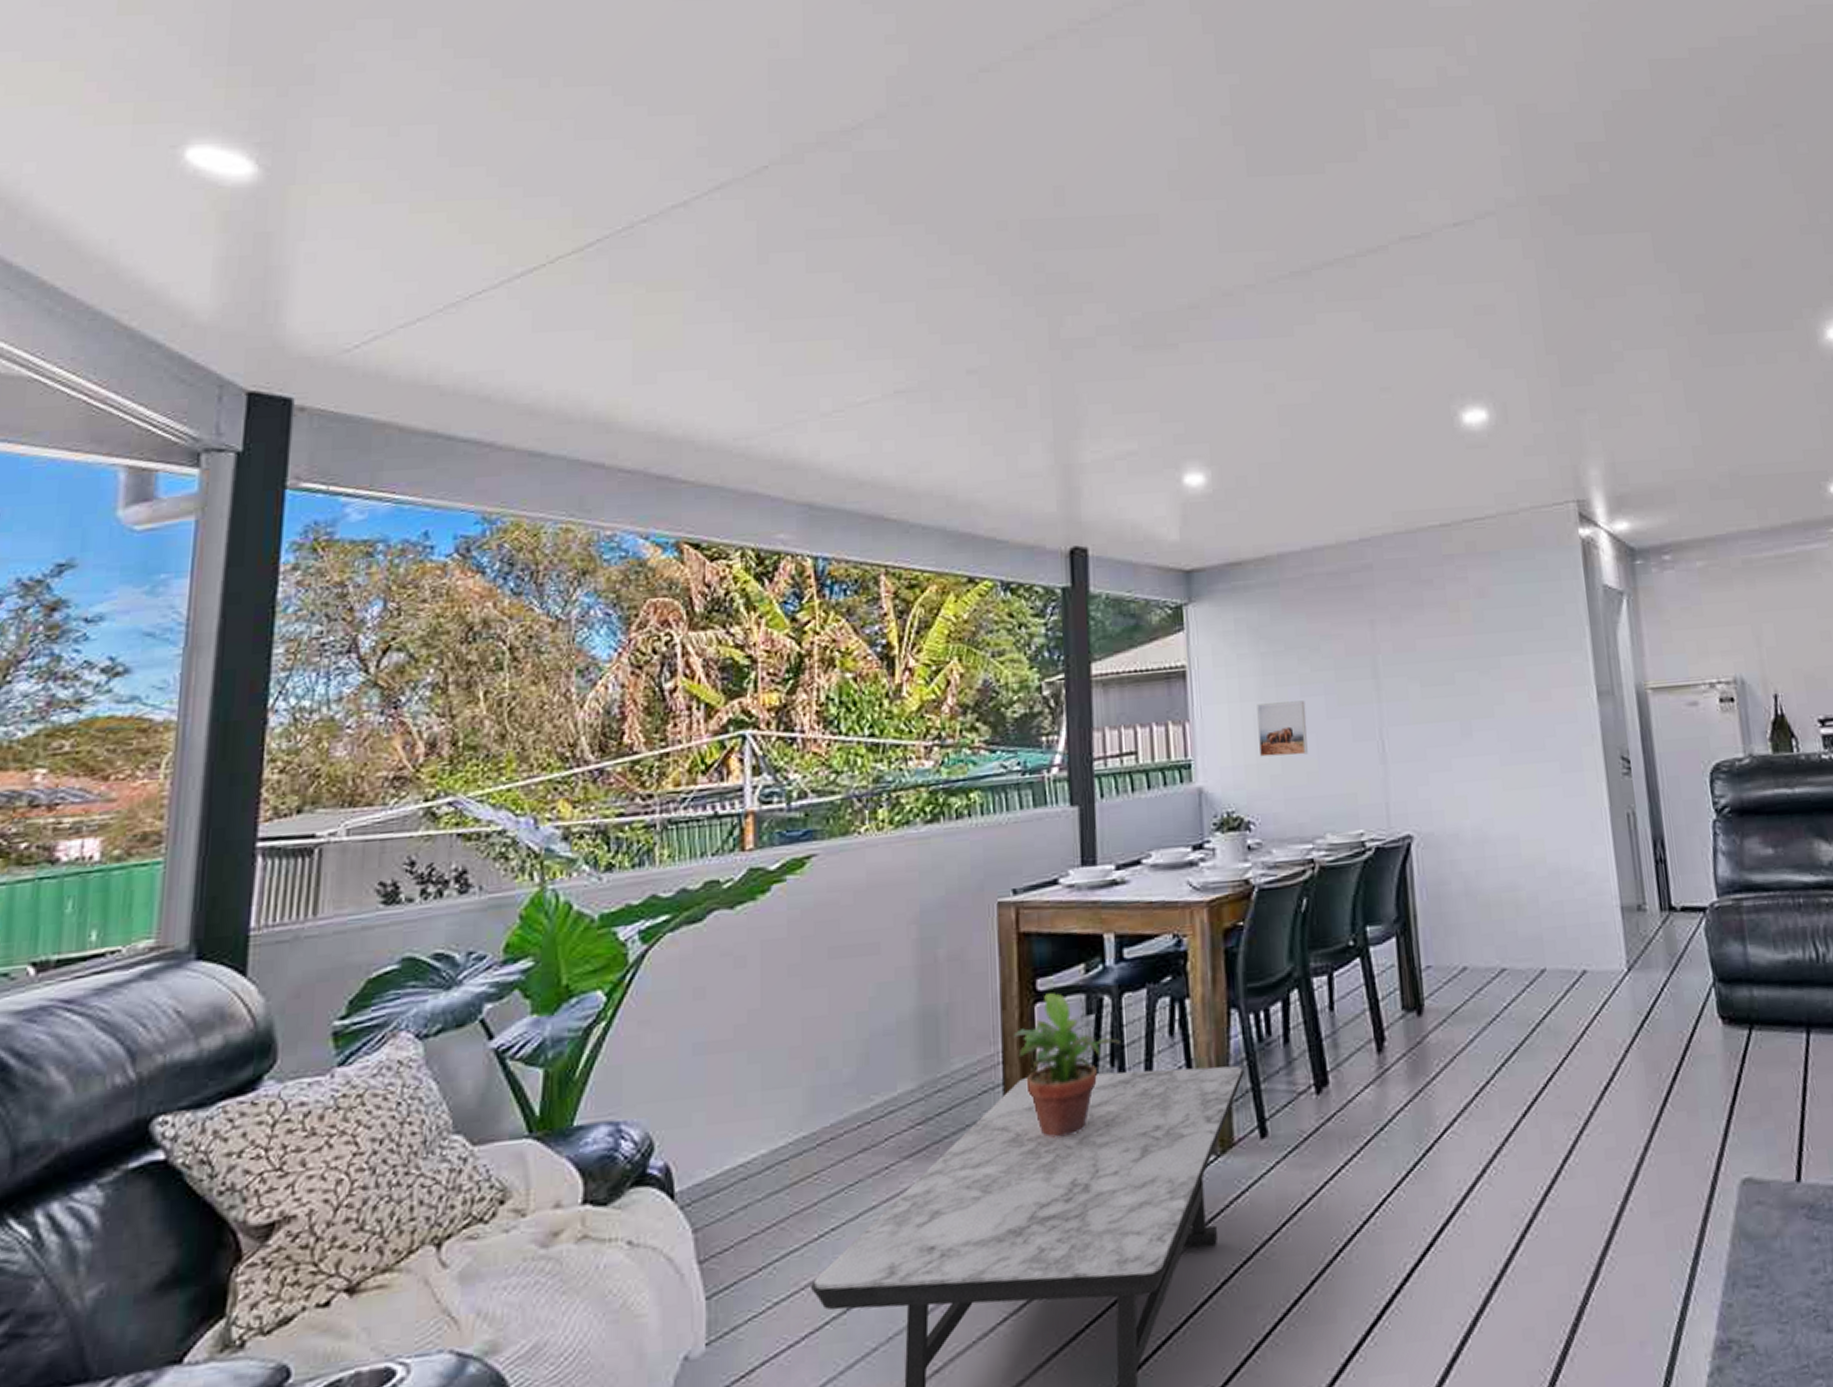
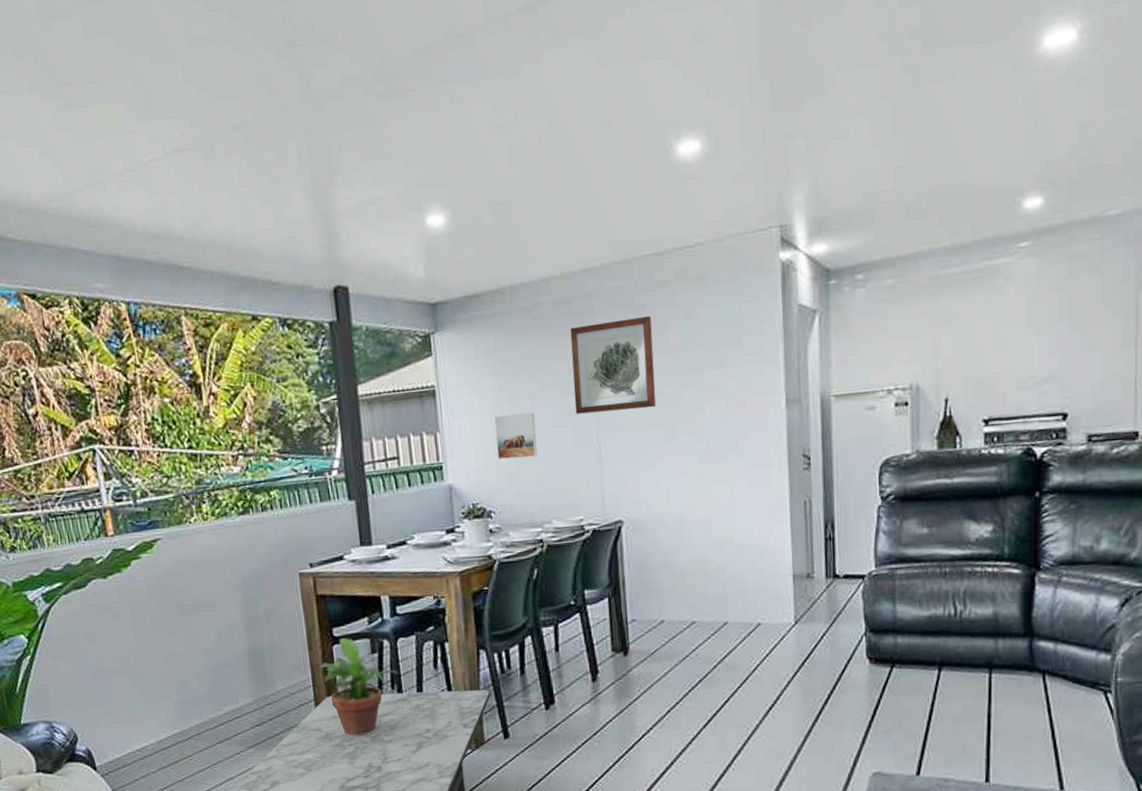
wall art: none [1347,592,1448,704] -> present [570,315,656,414]

